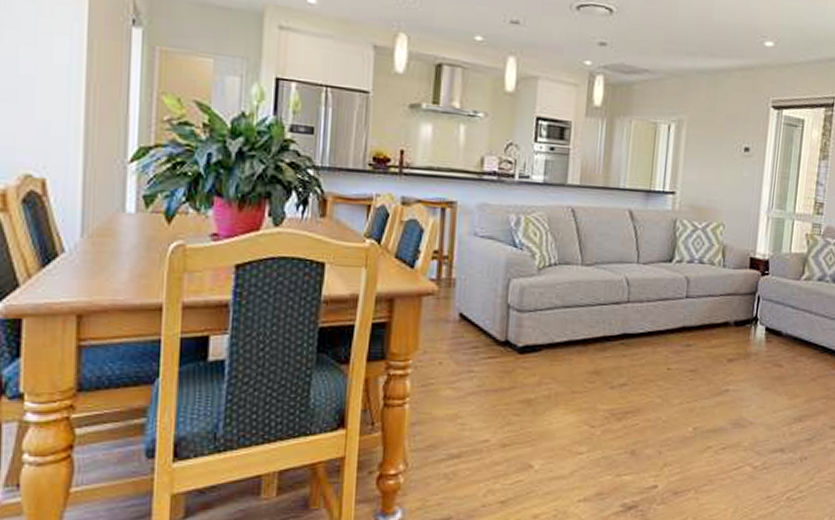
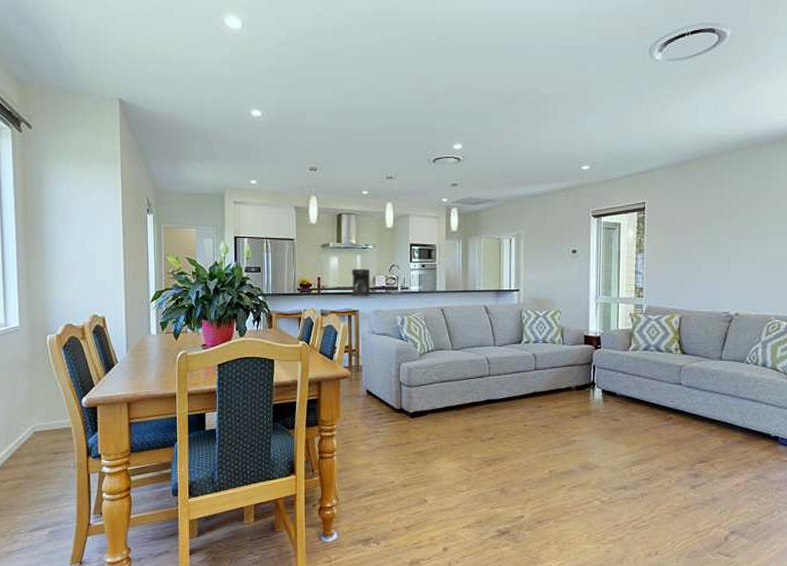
coffee maker: none [446,142,479,184] -> present [350,268,371,297]

